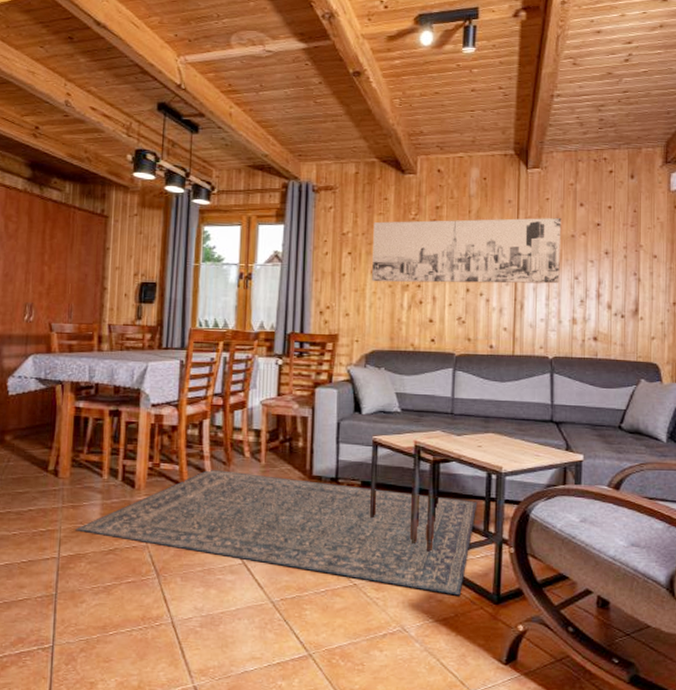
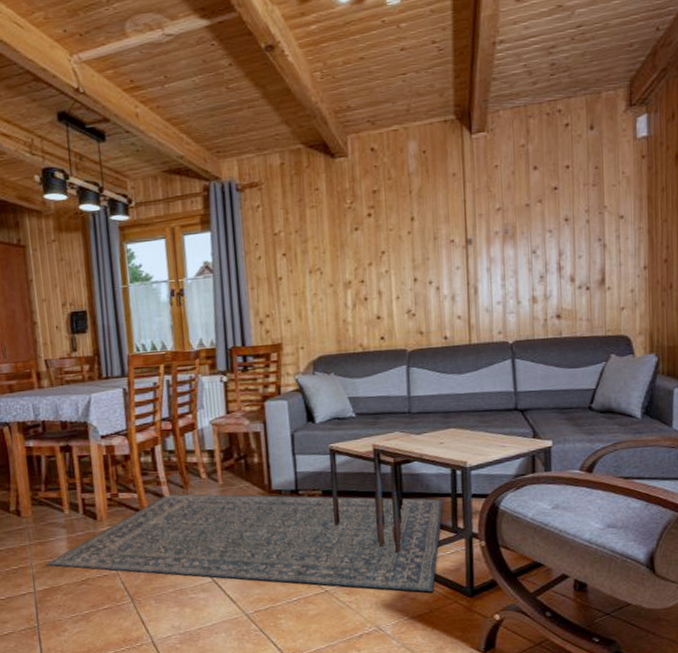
wall art: present [372,217,562,284] -> none [306,185,516,283]

